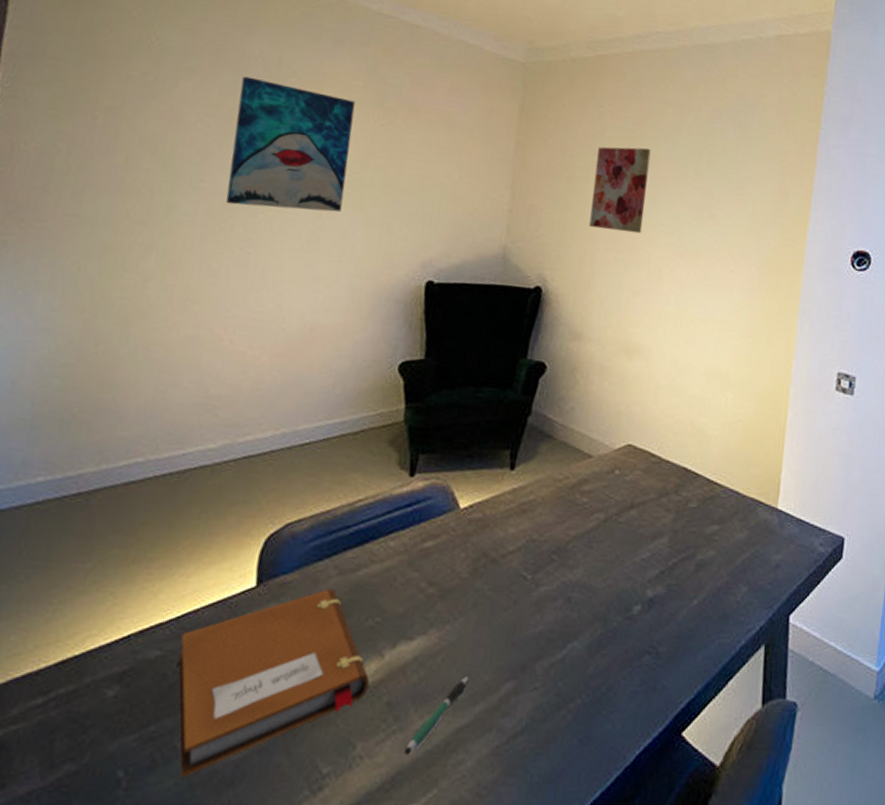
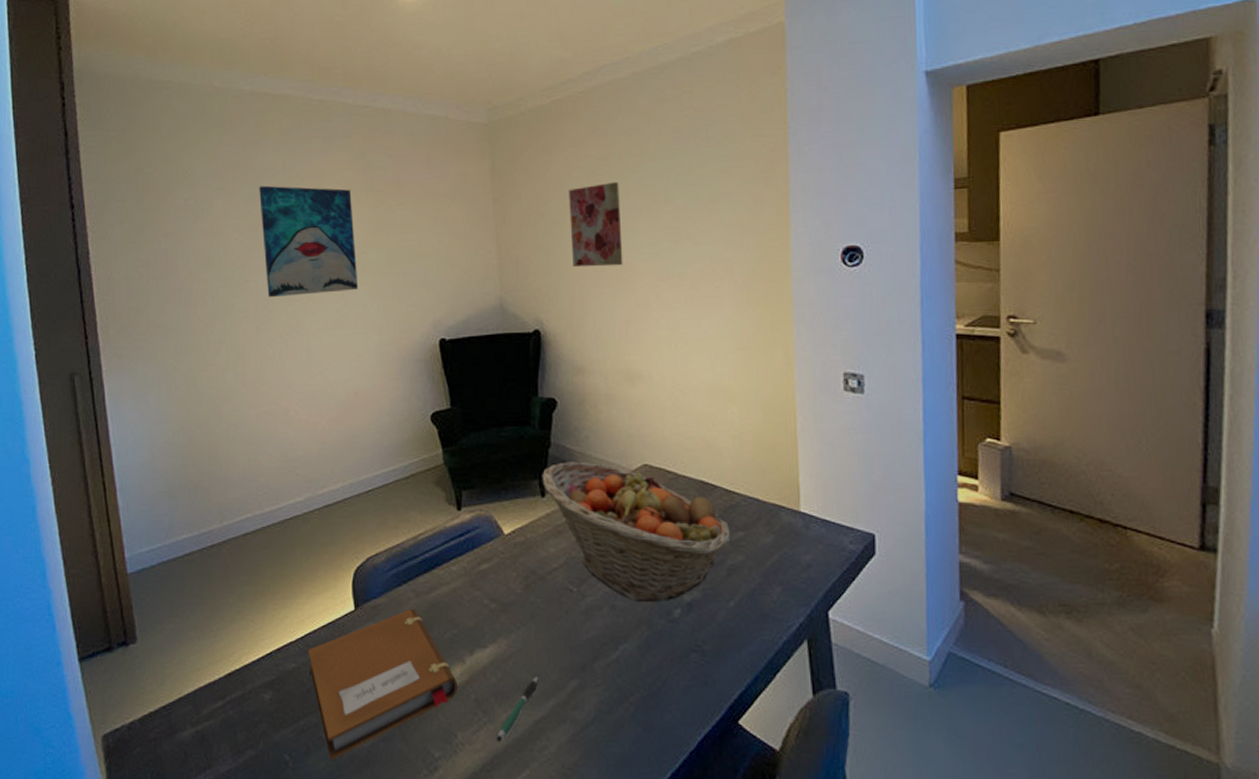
fruit basket: none [514,433,706,596] -> present [542,462,731,602]

